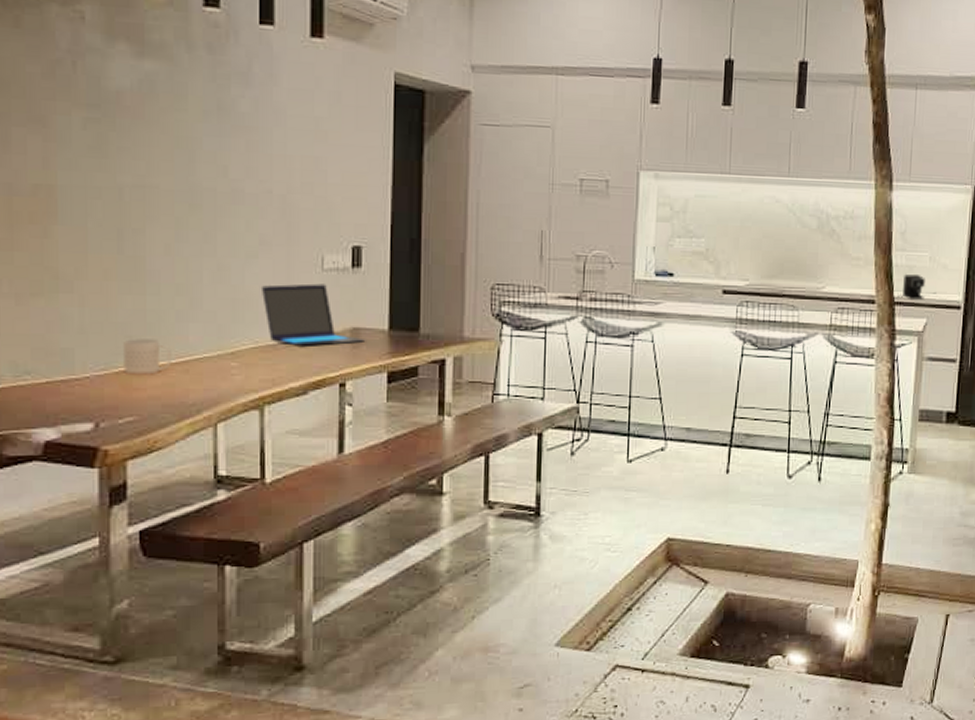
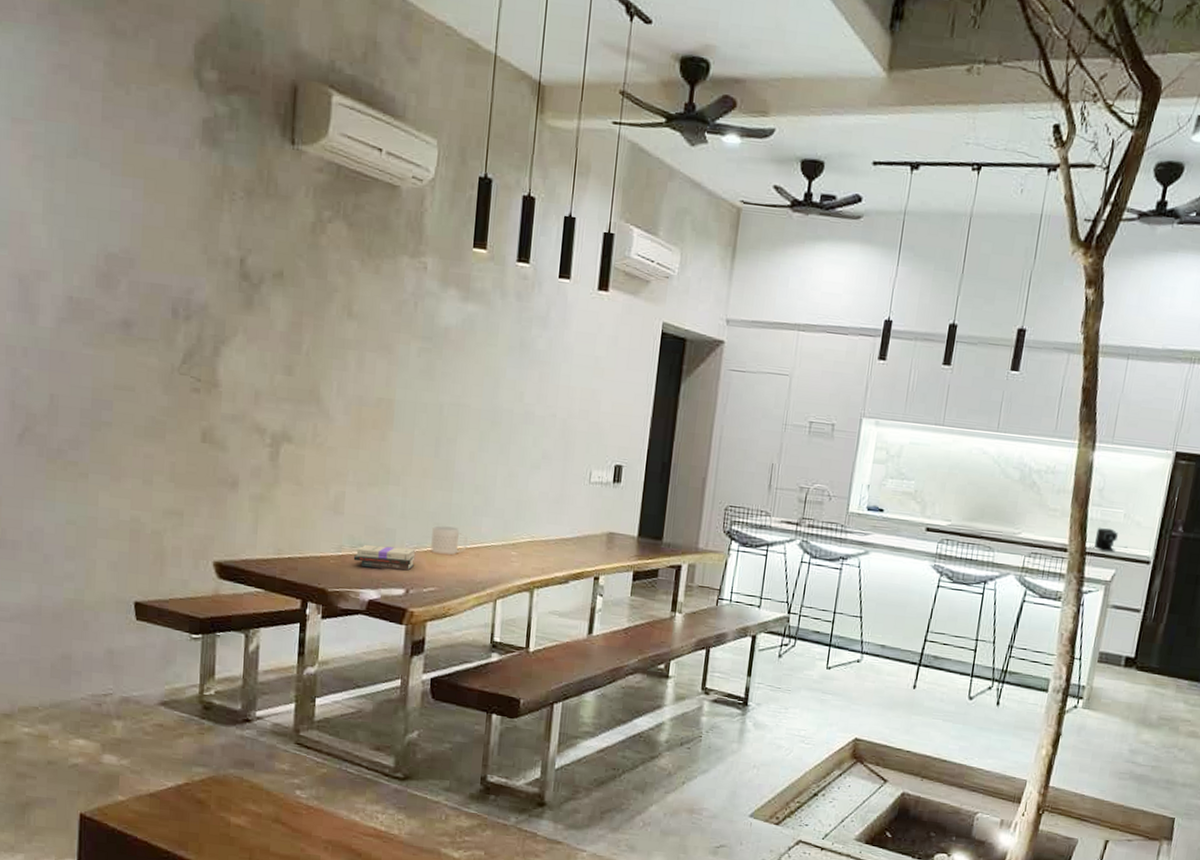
books: none [18,371,104,401] -> present [353,544,416,571]
laptop: present [260,283,366,348] -> none [540,491,619,546]

